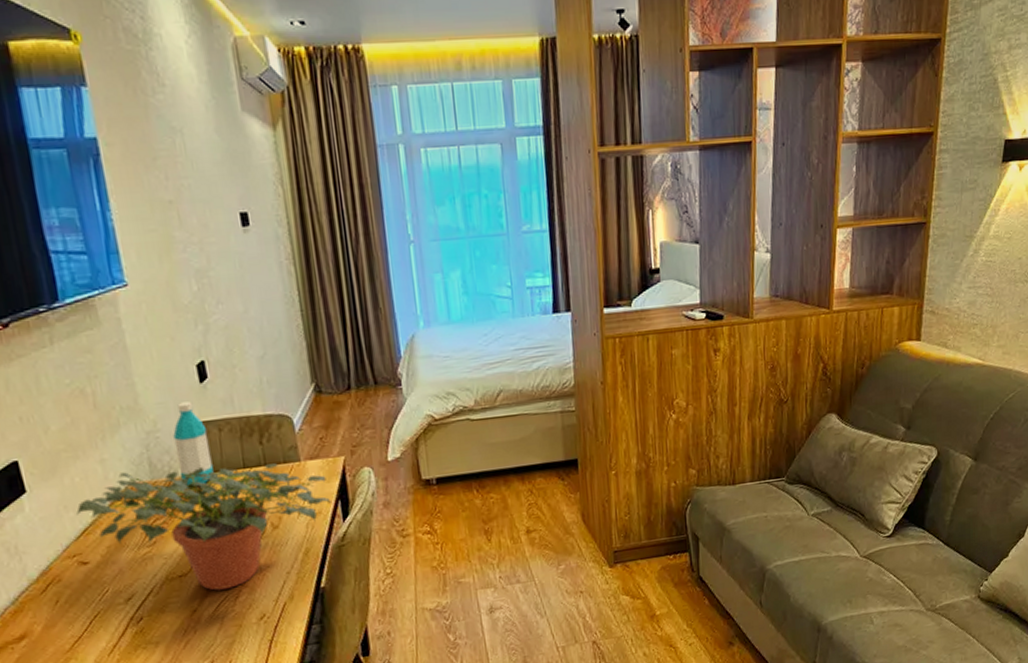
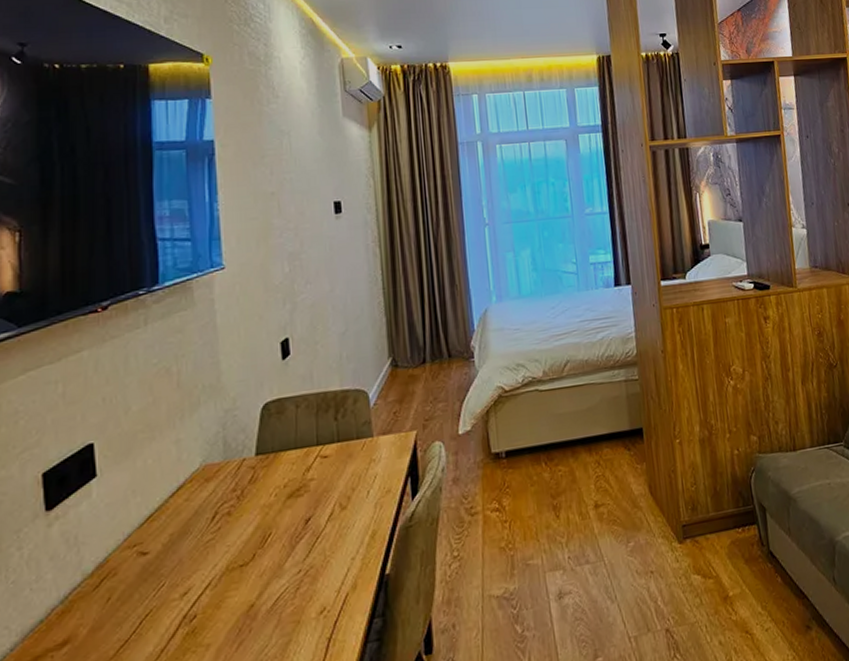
potted plant: present [76,462,331,591] -> none [144,438,401,582]
water bottle: present [173,401,214,485] -> none [251,378,287,465]

